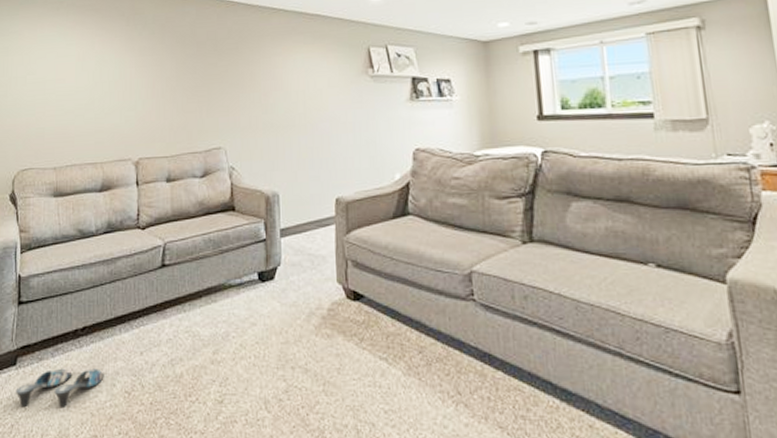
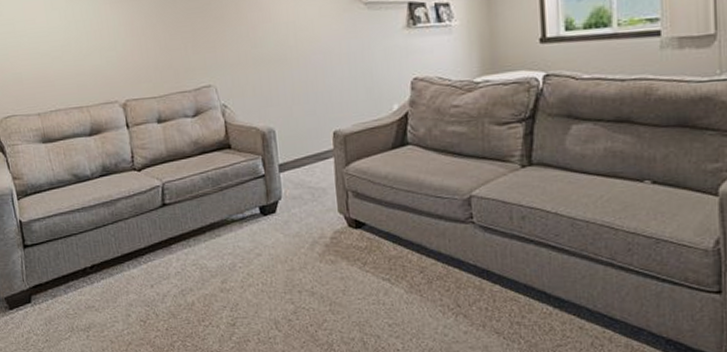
slippers: present [15,368,104,408] -> none [34,301,119,339]

